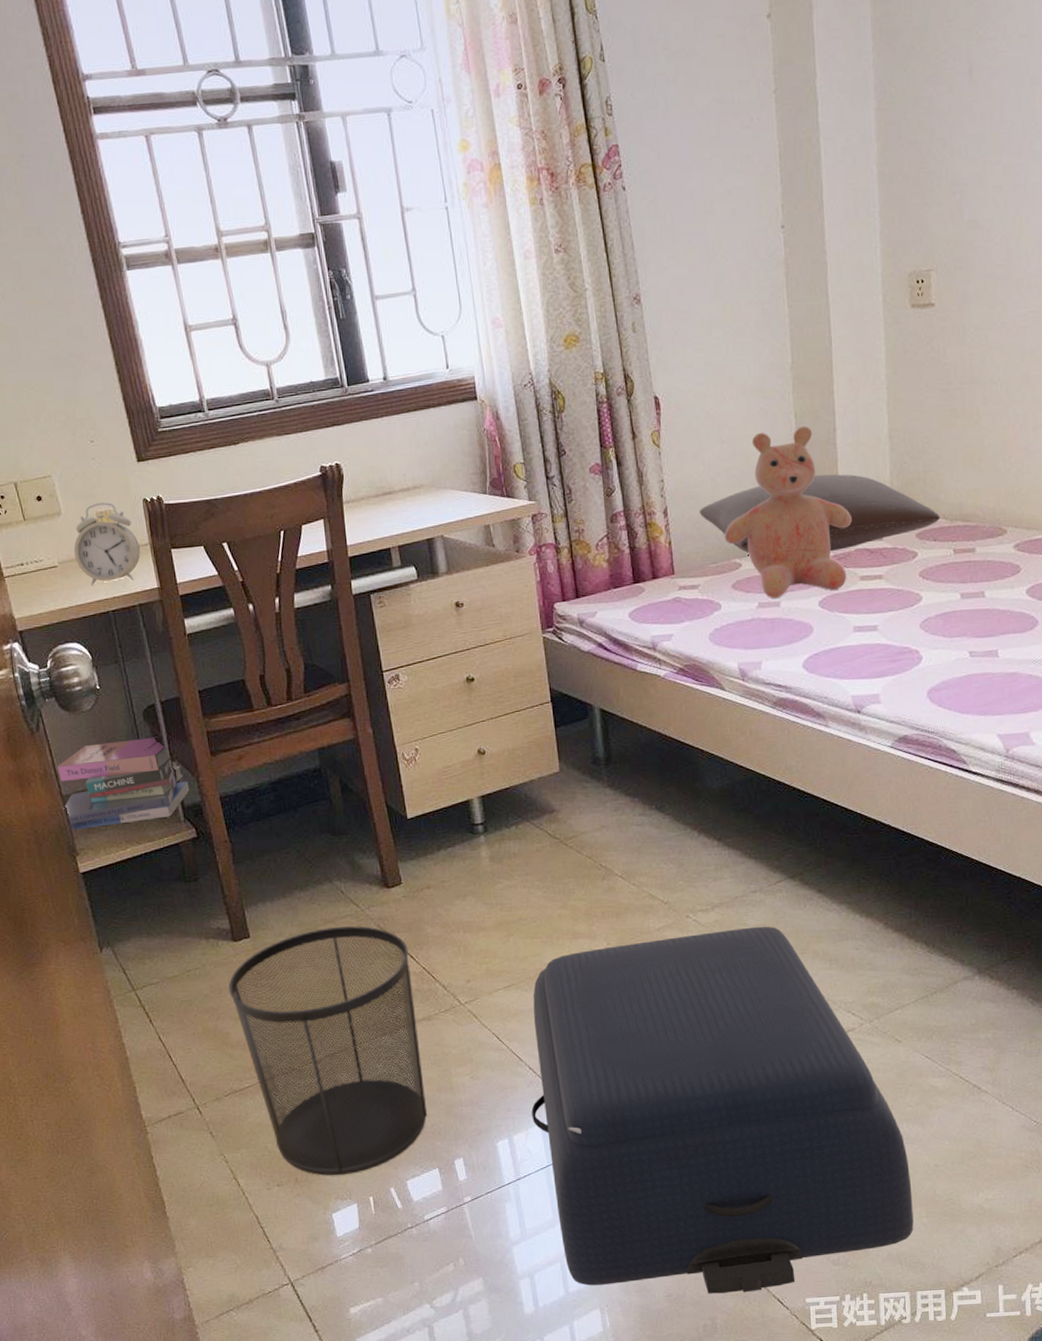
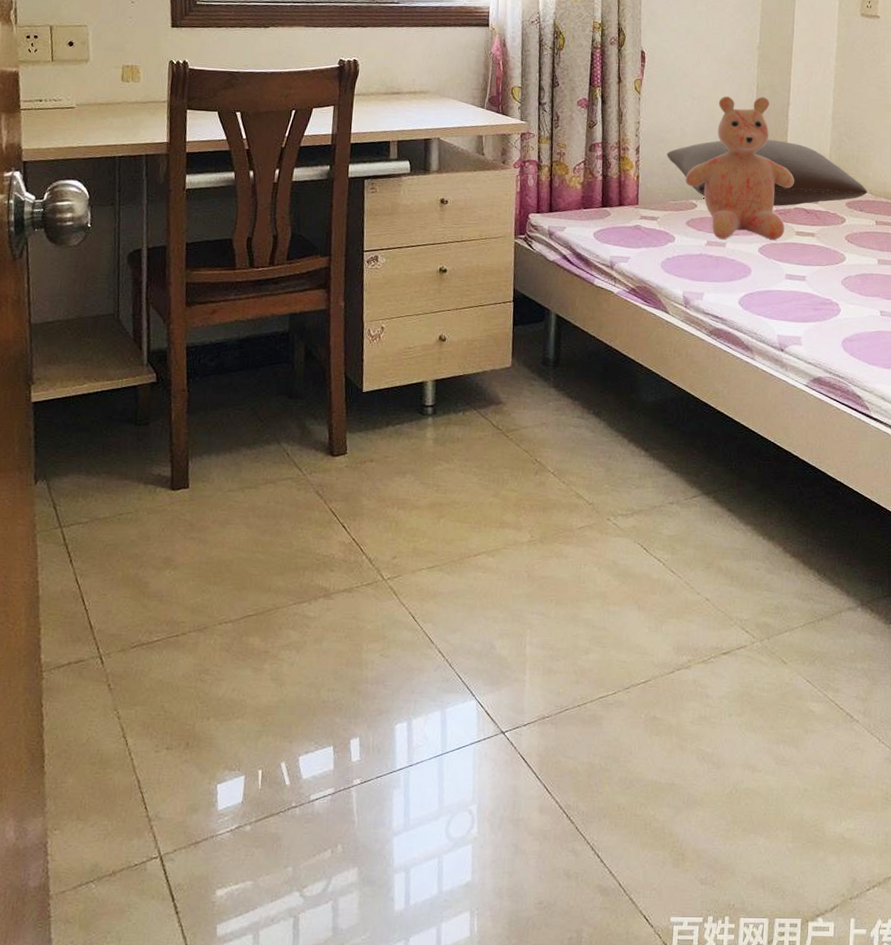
books: present [57,736,190,830] -> none [29,278,159,359]
alarm clock: present [73,502,140,586] -> none [93,57,158,131]
waste bin: present [228,926,428,1176] -> none [157,488,342,743]
suitcase: present [531,926,914,1294] -> none [434,536,782,907]

